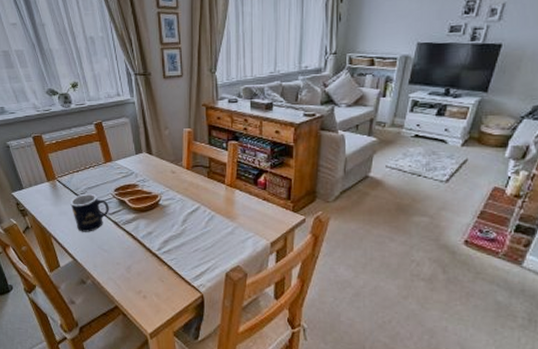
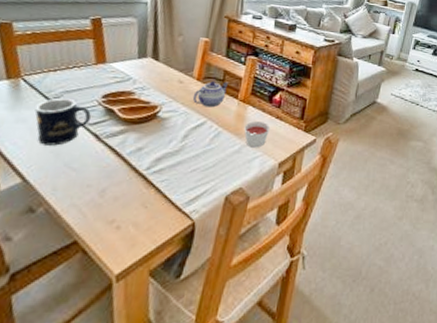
teapot: none [185,168,215,194] -> present [192,81,229,108]
candle: none [234,204,259,229] -> present [244,121,271,148]

